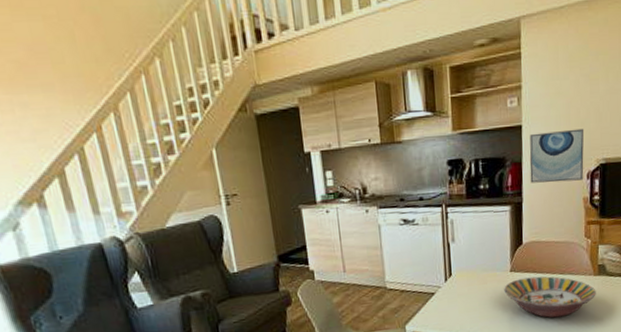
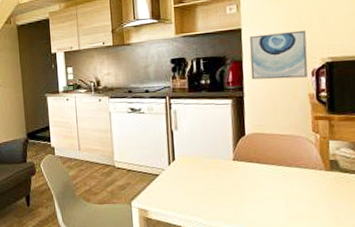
serving bowl: present [504,276,596,318] -> none [227,167,329,210]

